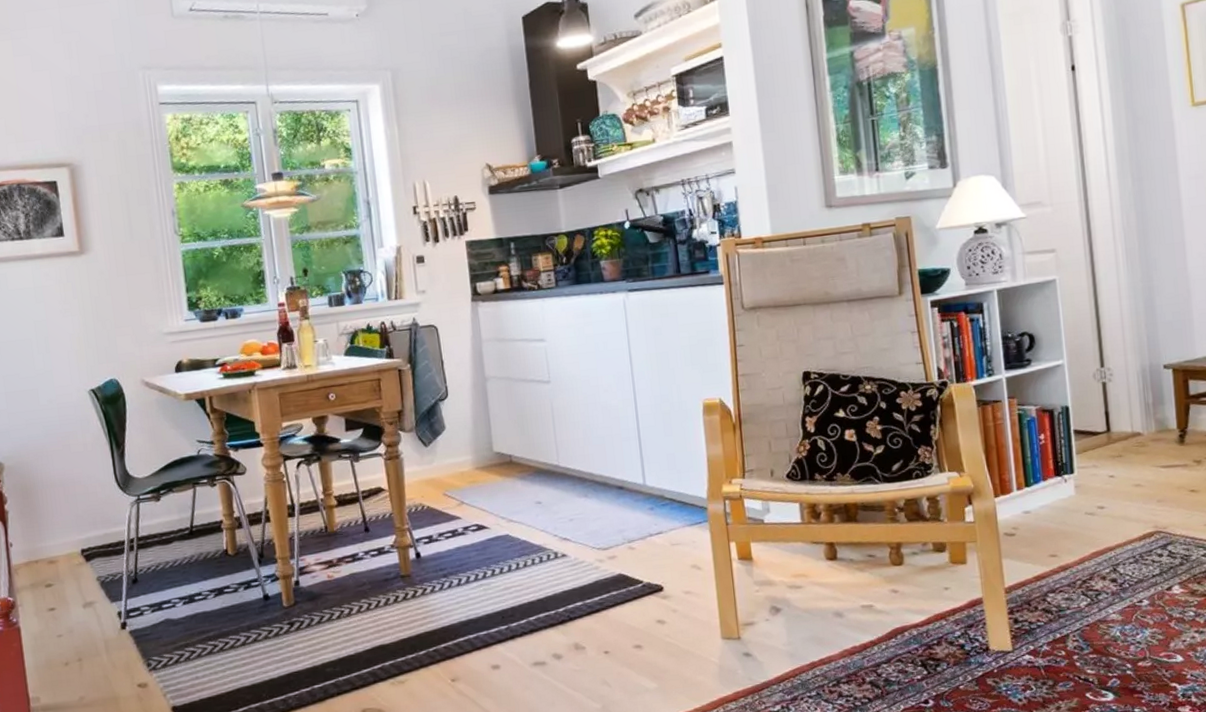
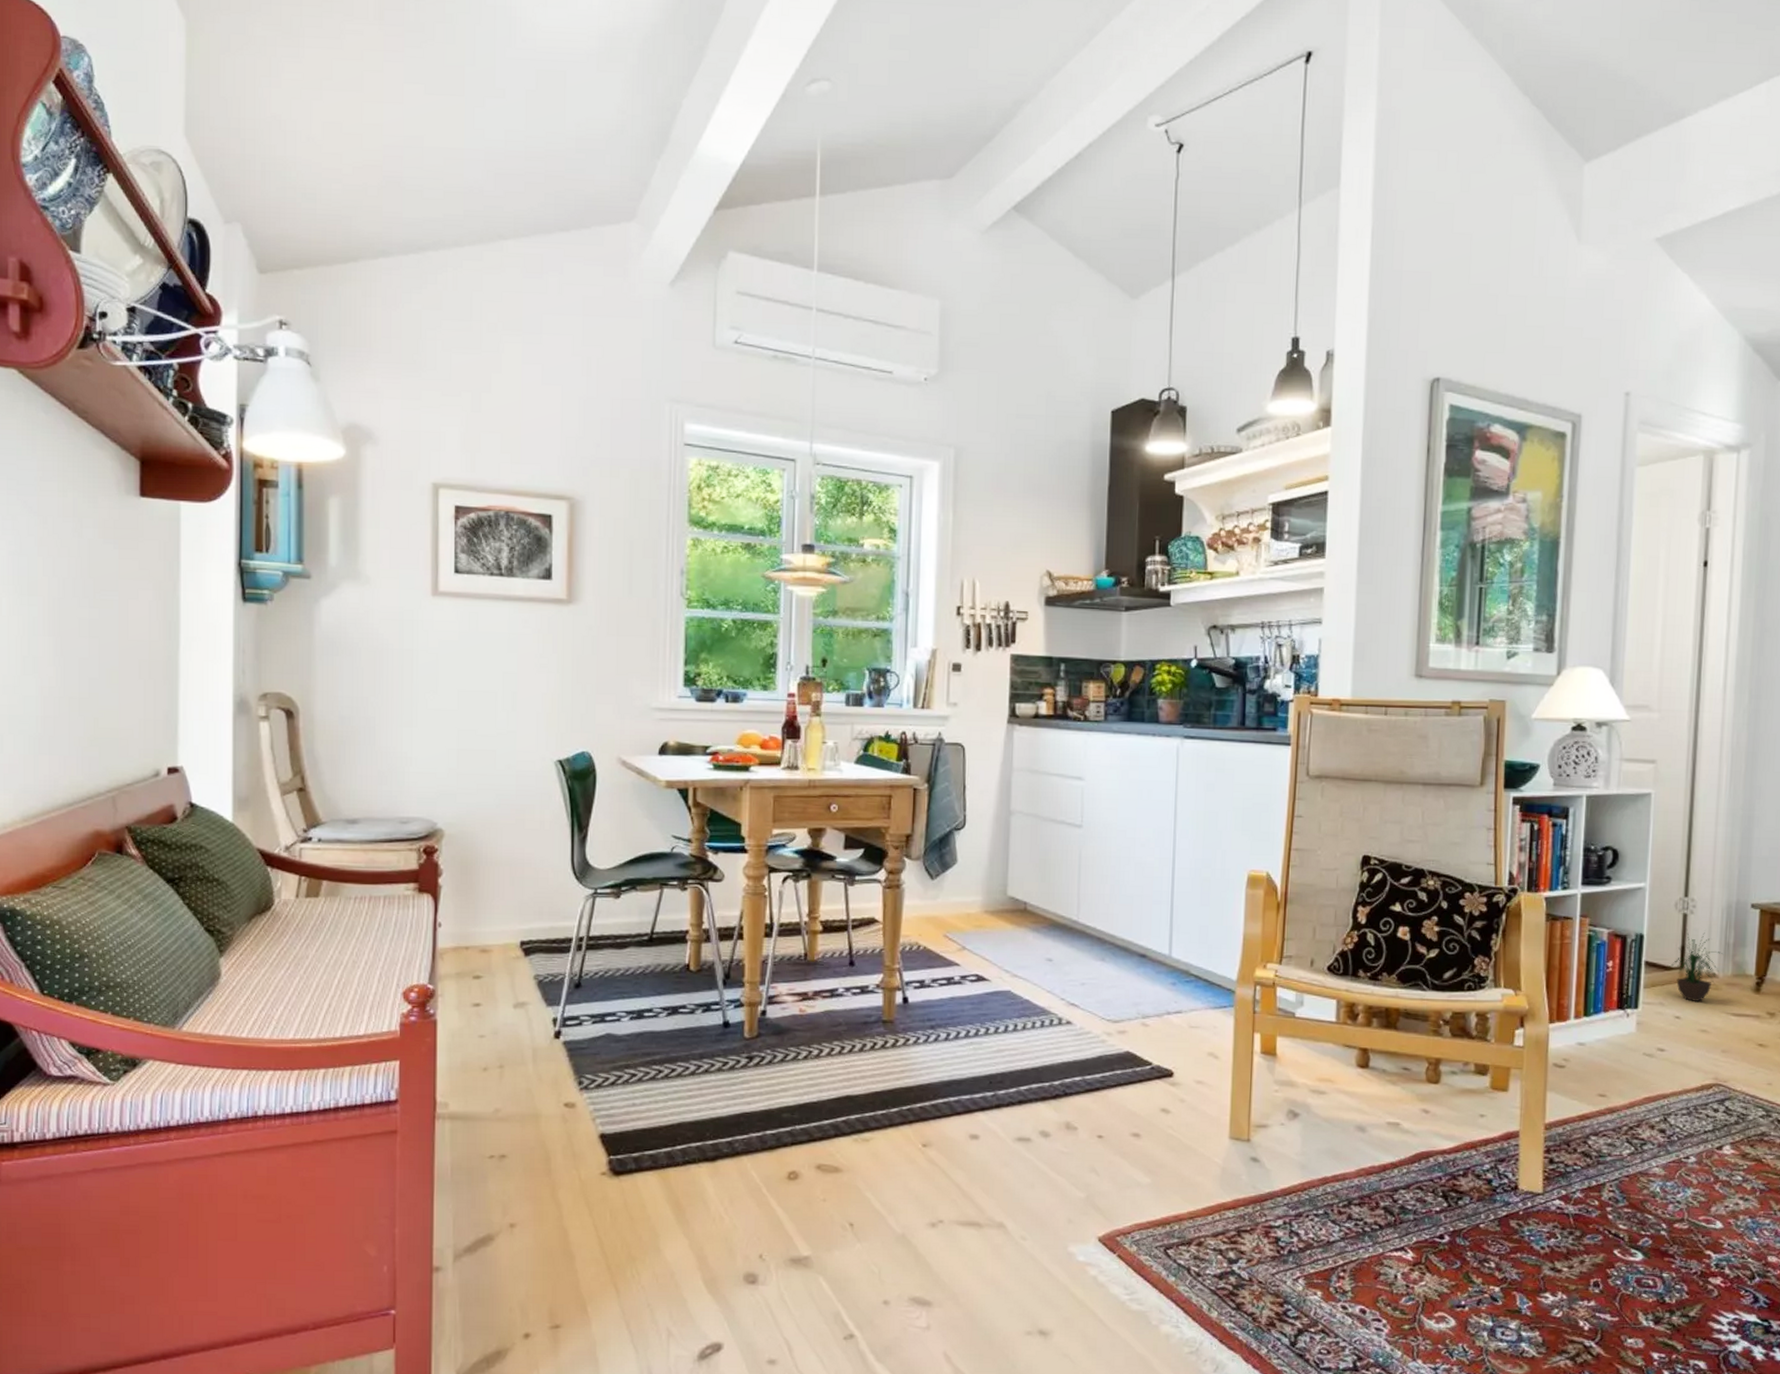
potted plant: none [1096,395,1144,461] -> present [1668,928,1723,1002]

